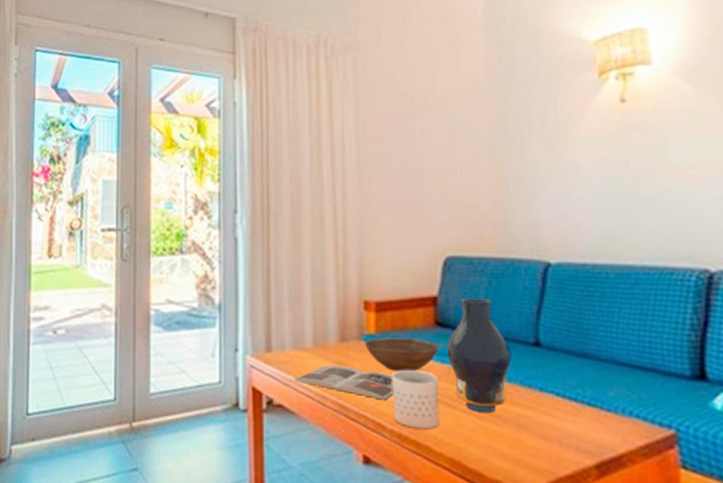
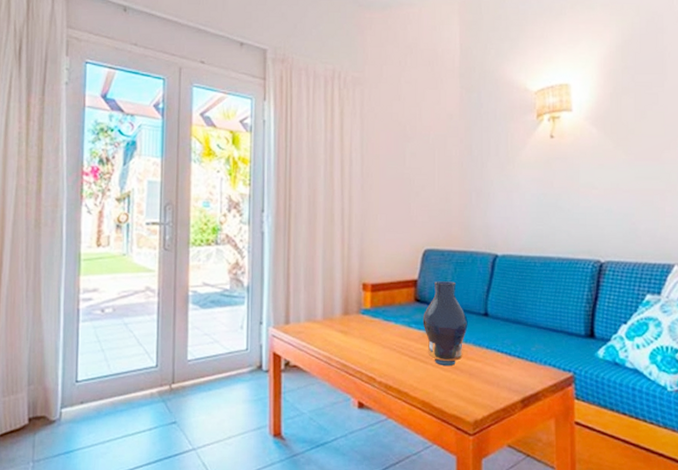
magazine: present [294,365,394,400] -> none [306,334,383,359]
bowl: present [365,337,439,372] -> none [362,311,417,337]
mug: present [392,370,439,429] -> none [381,336,415,380]

